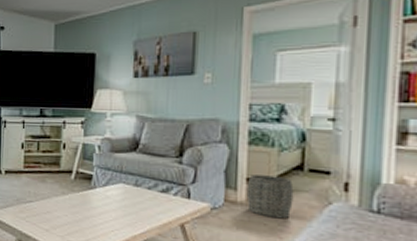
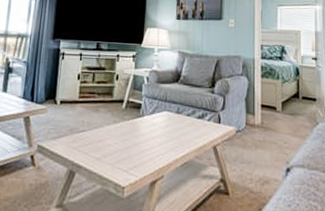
woven basket: present [246,174,294,219] -> none [261,102,294,138]

